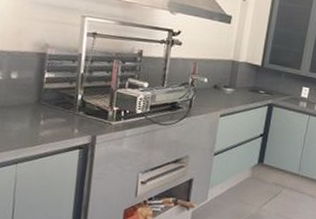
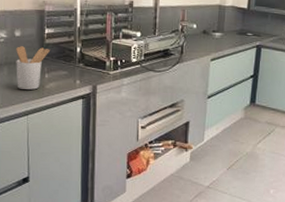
utensil holder: none [8,89,48,137] -> present [16,46,50,90]

